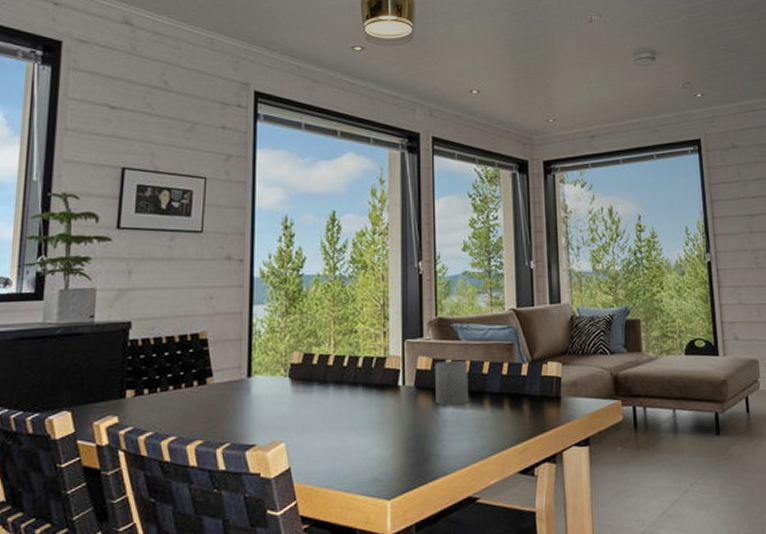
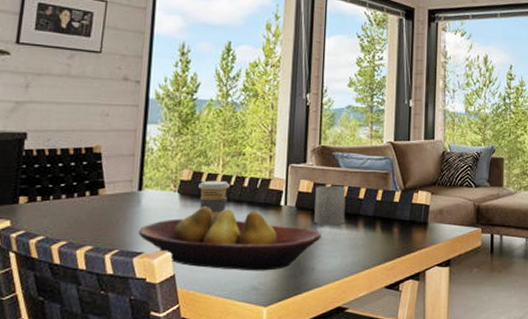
fruit bowl: none [250,391,444,461] -> present [138,206,321,271]
coffee cup: none [310,361,343,405] -> present [198,180,230,220]

